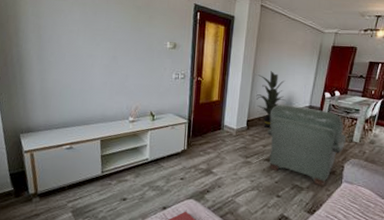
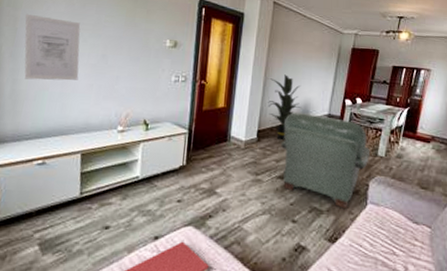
wall art: none [47,22,95,79] -> present [24,13,81,81]

